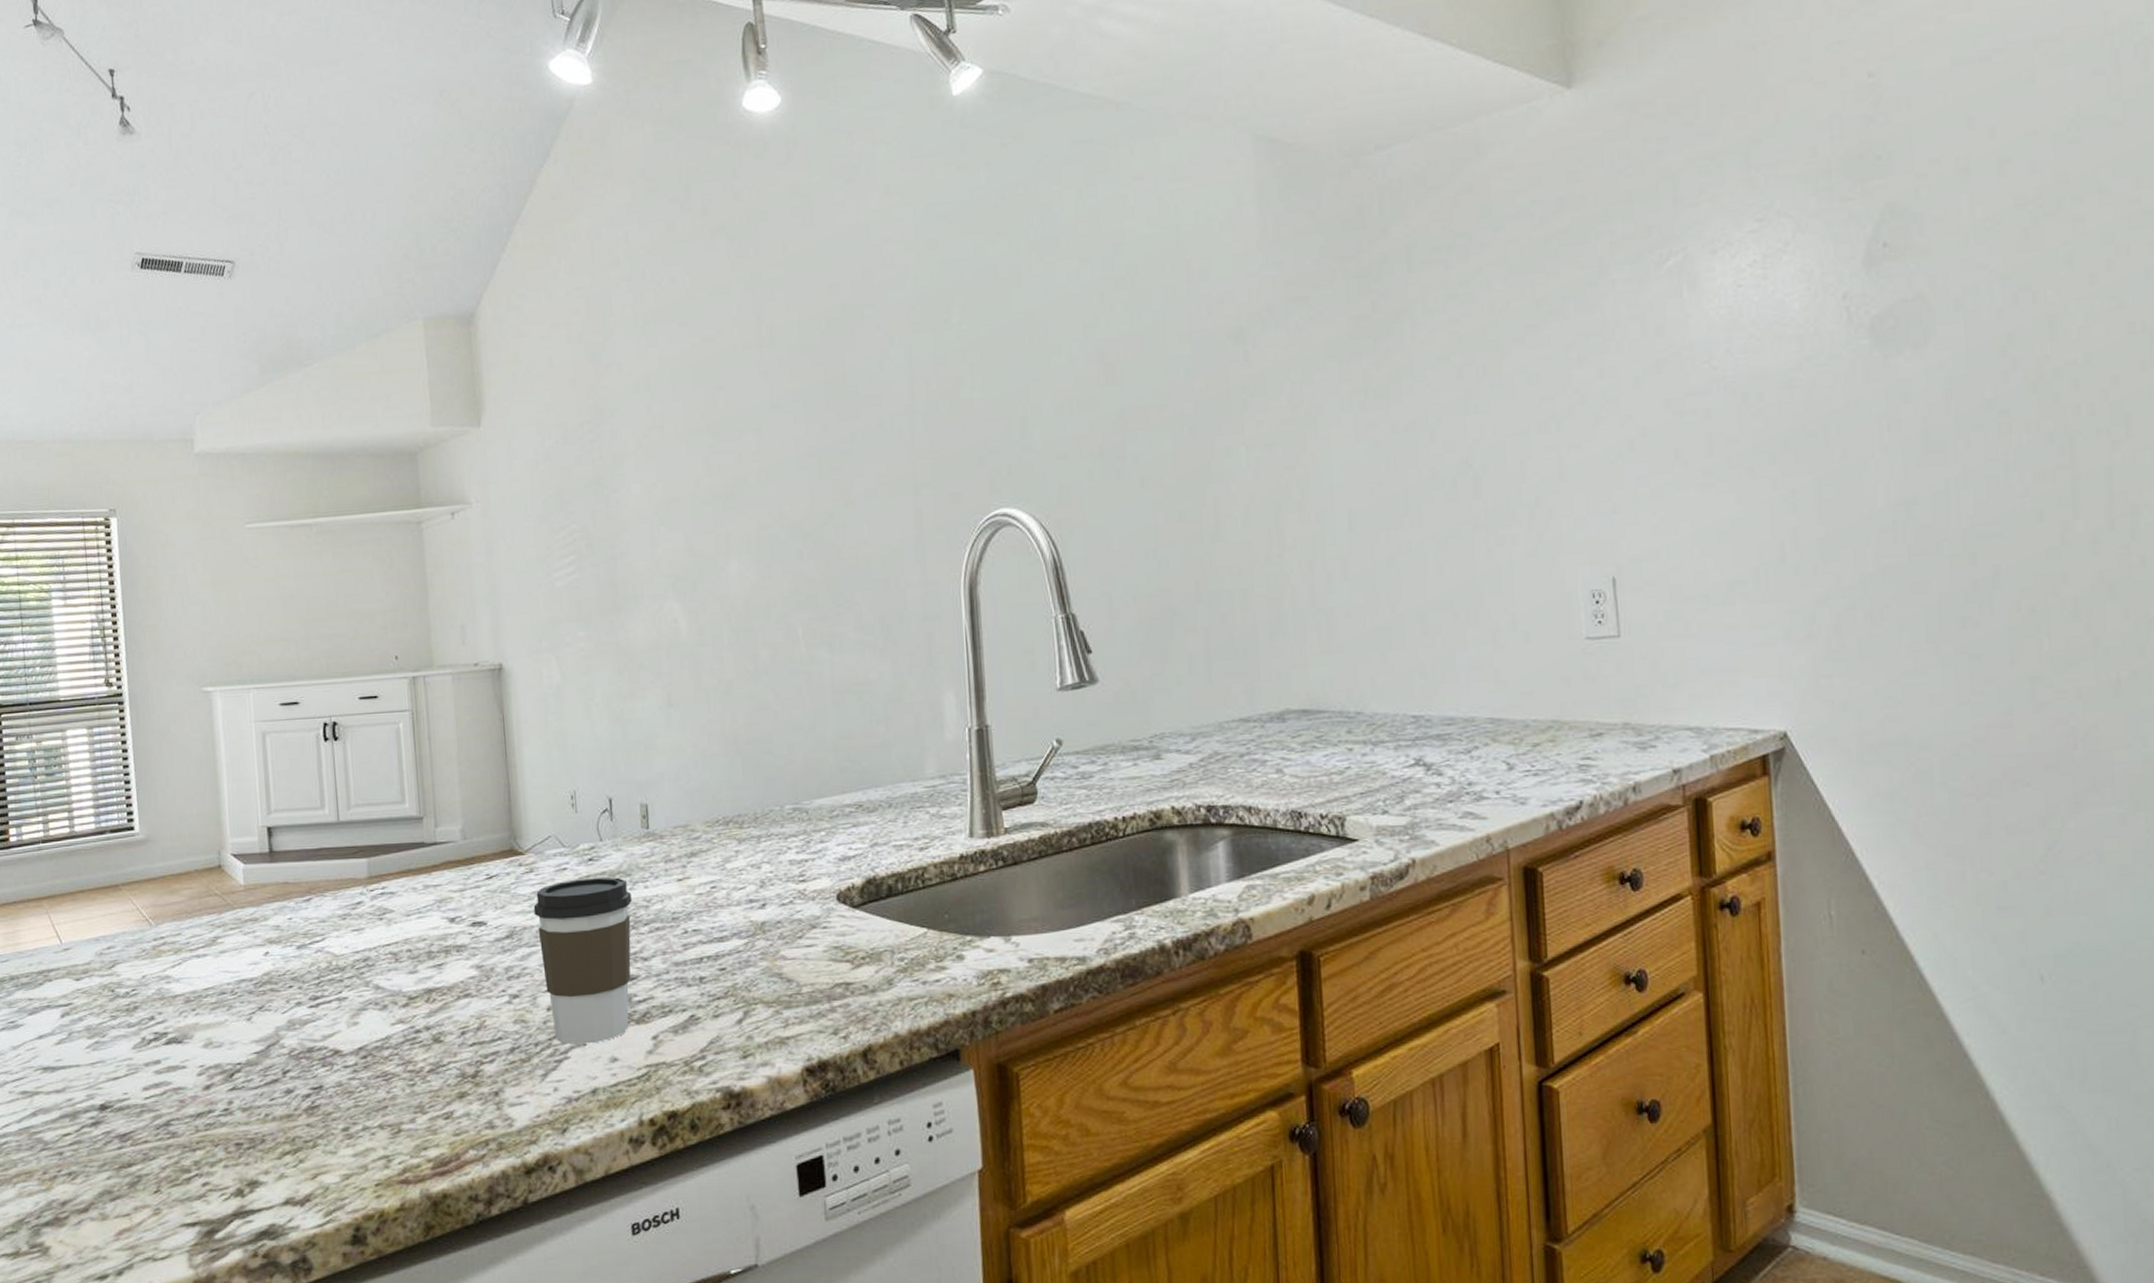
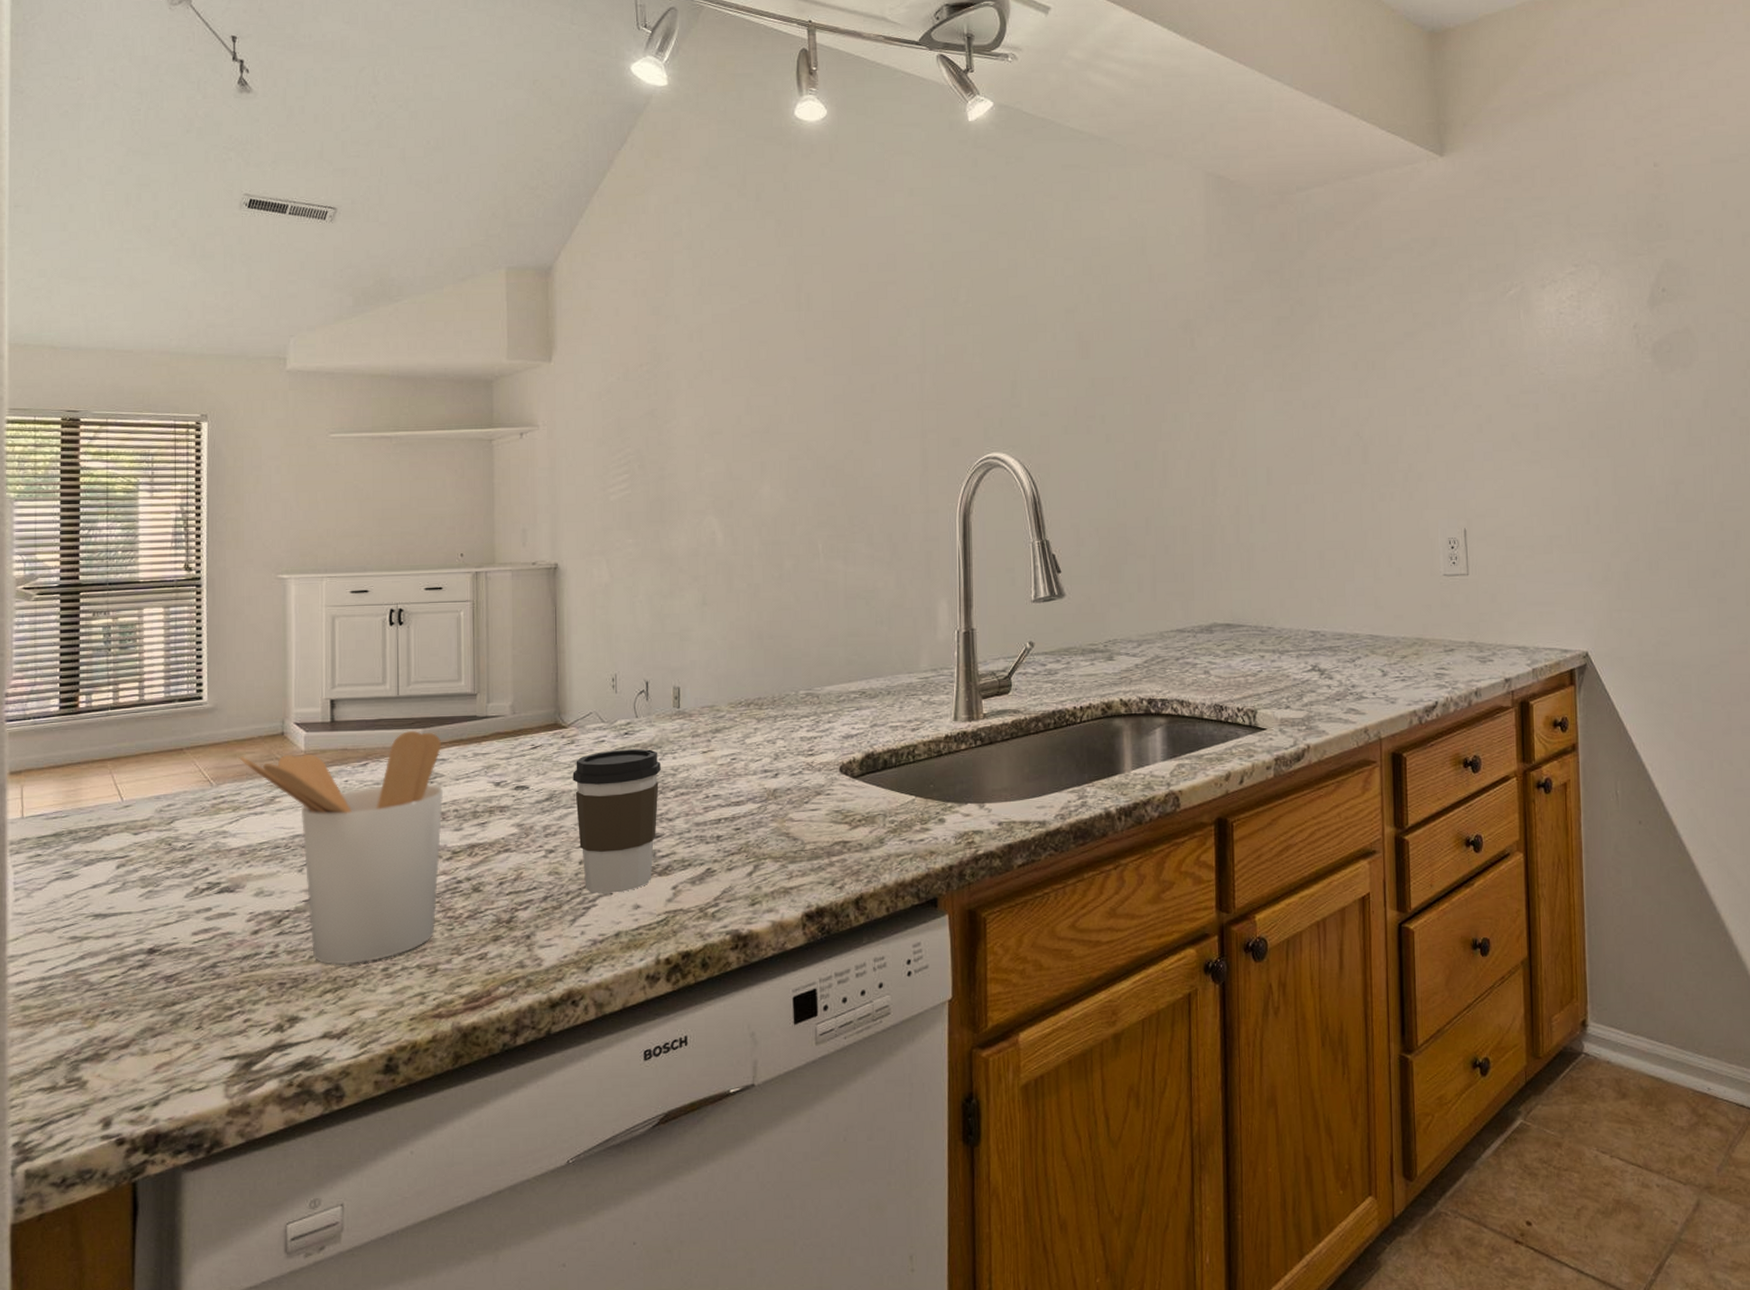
utensil holder: none [176,860,396,1124] -> present [239,730,444,965]

